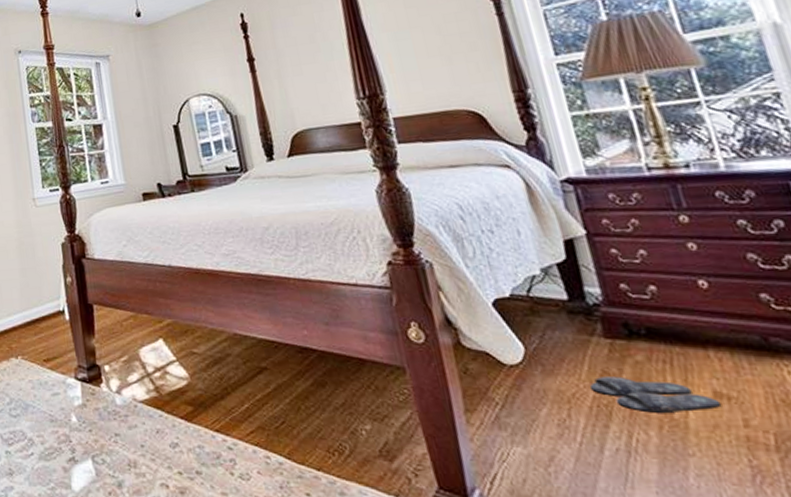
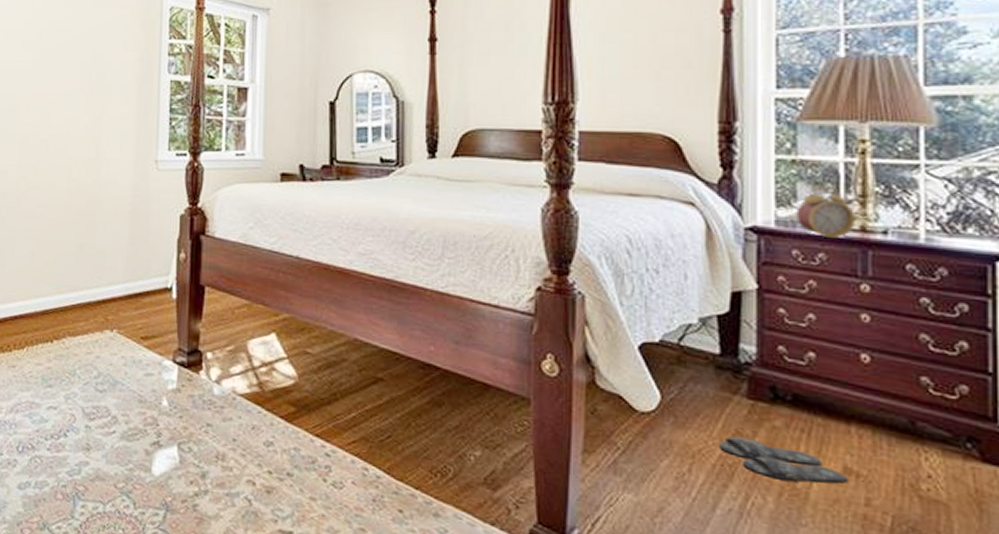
alarm clock: none [601,133,659,179] -> present [796,186,857,238]

